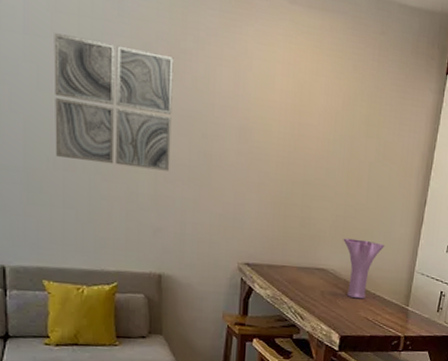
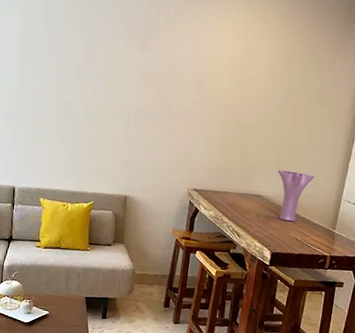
wall art: present [54,33,174,171] -> none [58,20,149,117]

